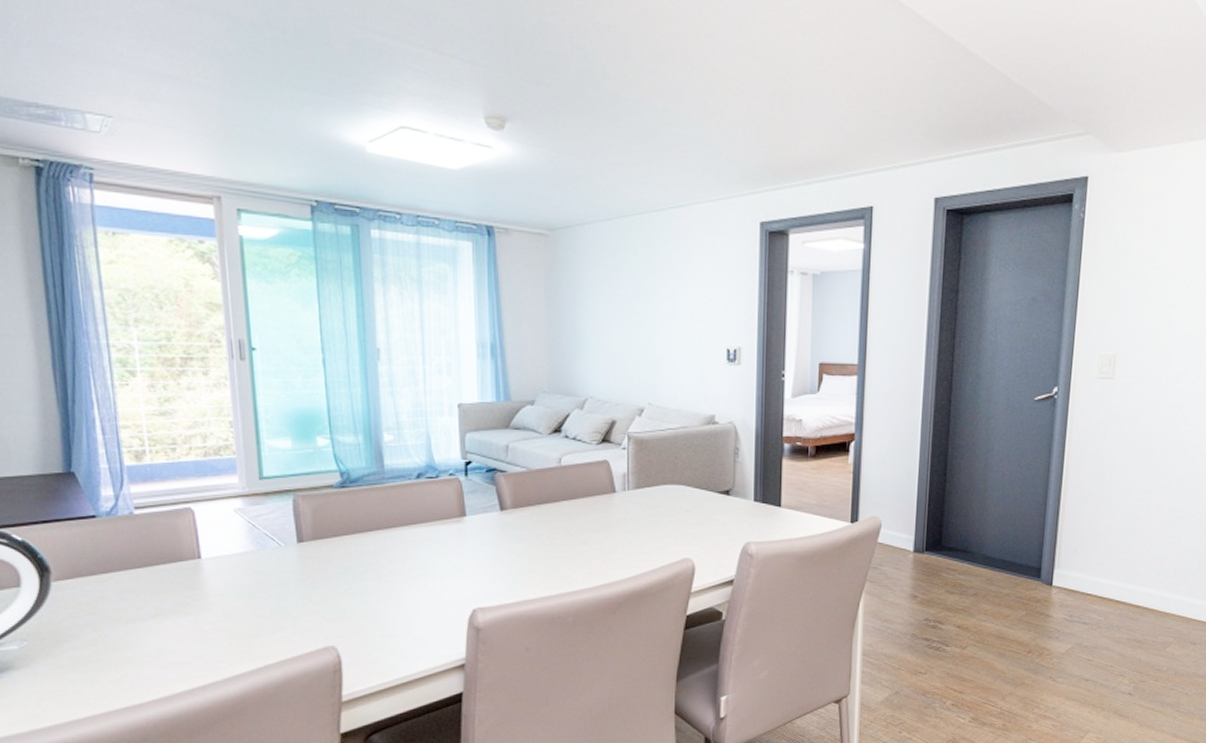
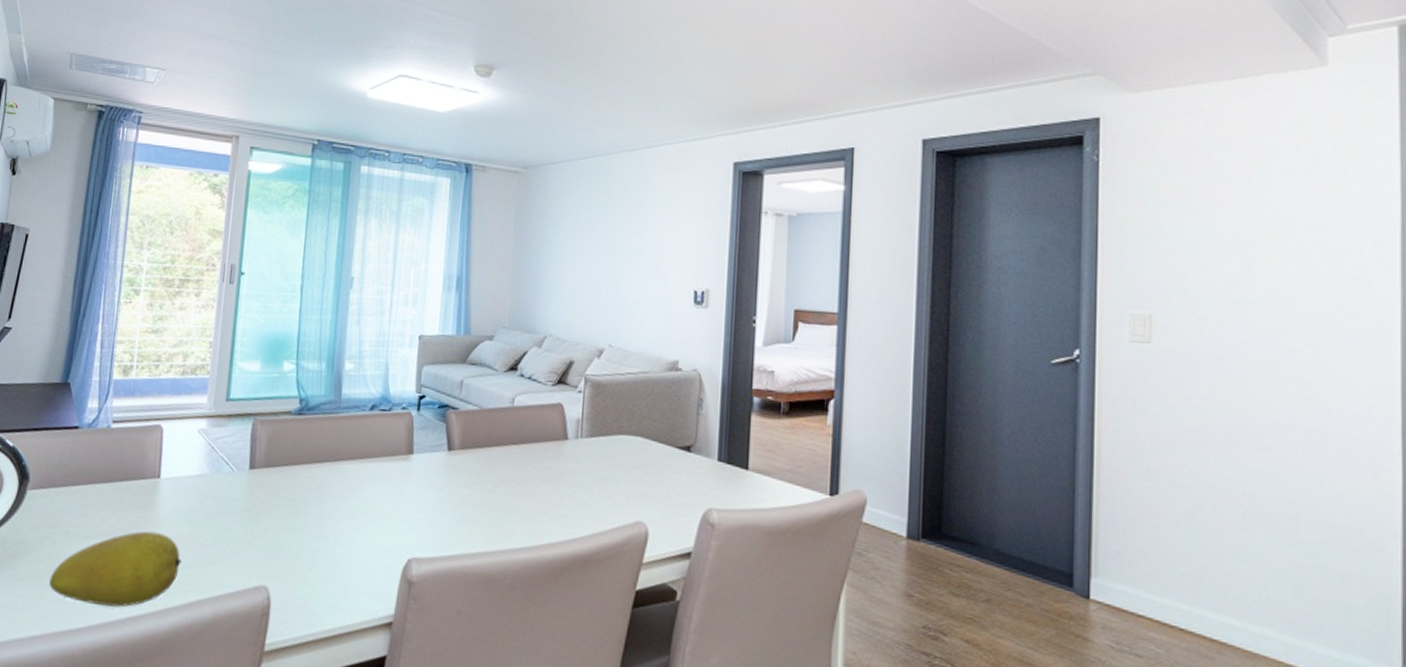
fruit: none [98,609,241,680] -> present [48,531,182,607]

